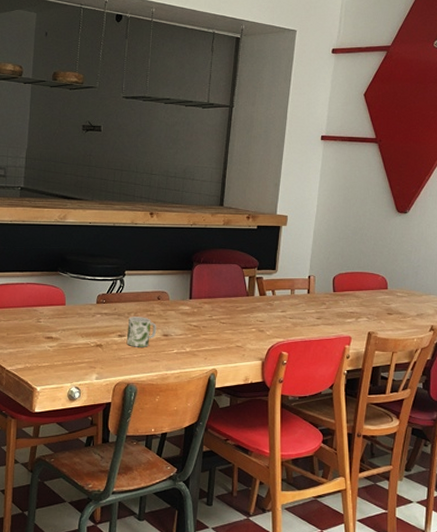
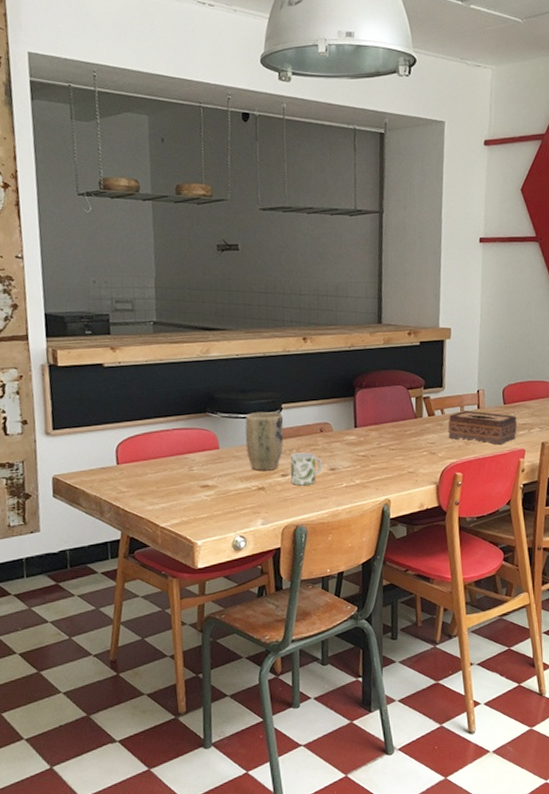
plant pot: none [89,275,125,330] -> present [245,412,284,471]
tissue box: none [277,294,346,330] -> present [447,410,518,445]

